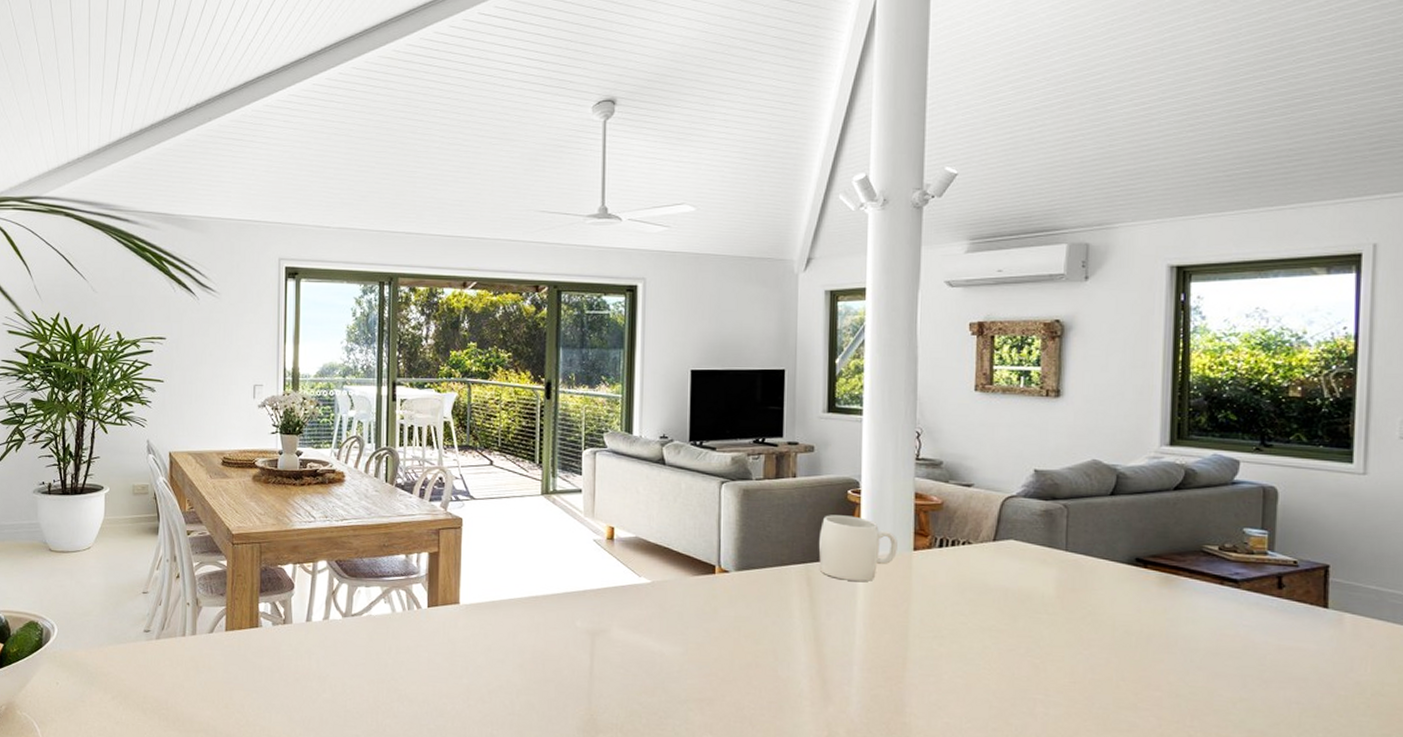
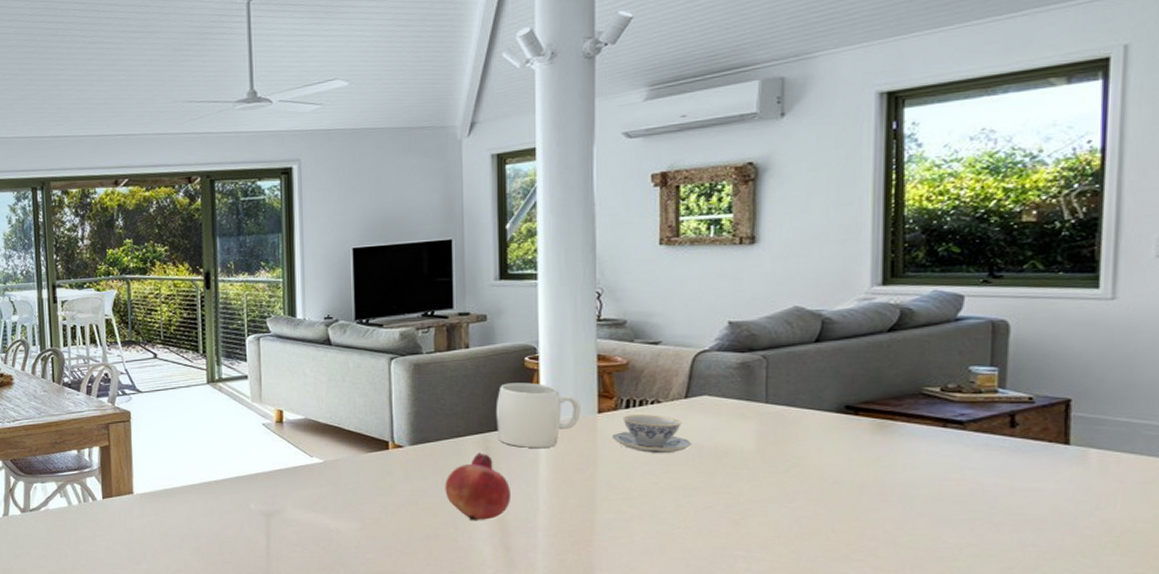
fruit: none [767,582,830,652] -> present [445,452,512,521]
teacup: none [926,554,998,595] -> present [613,414,692,454]

